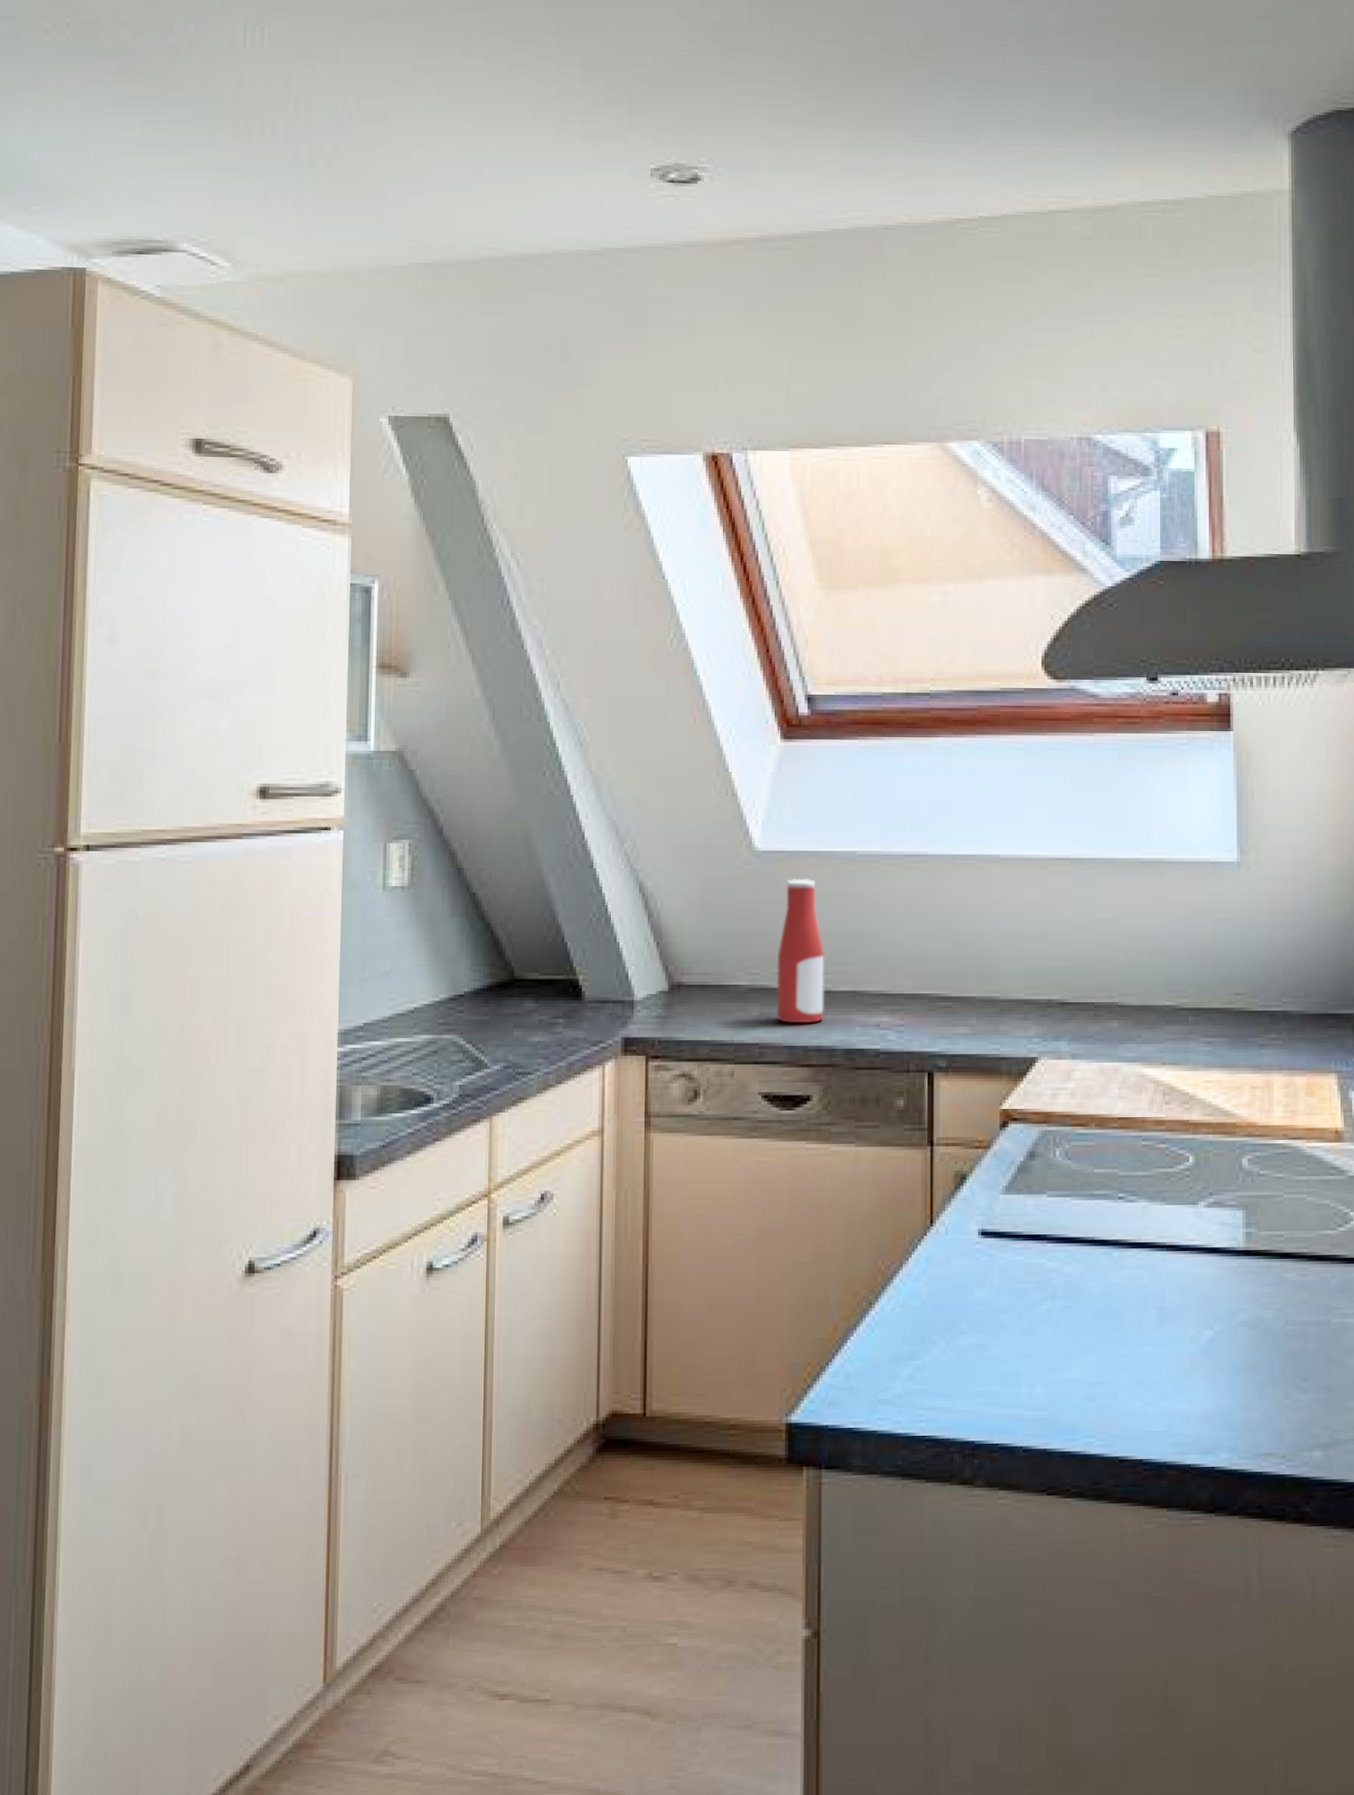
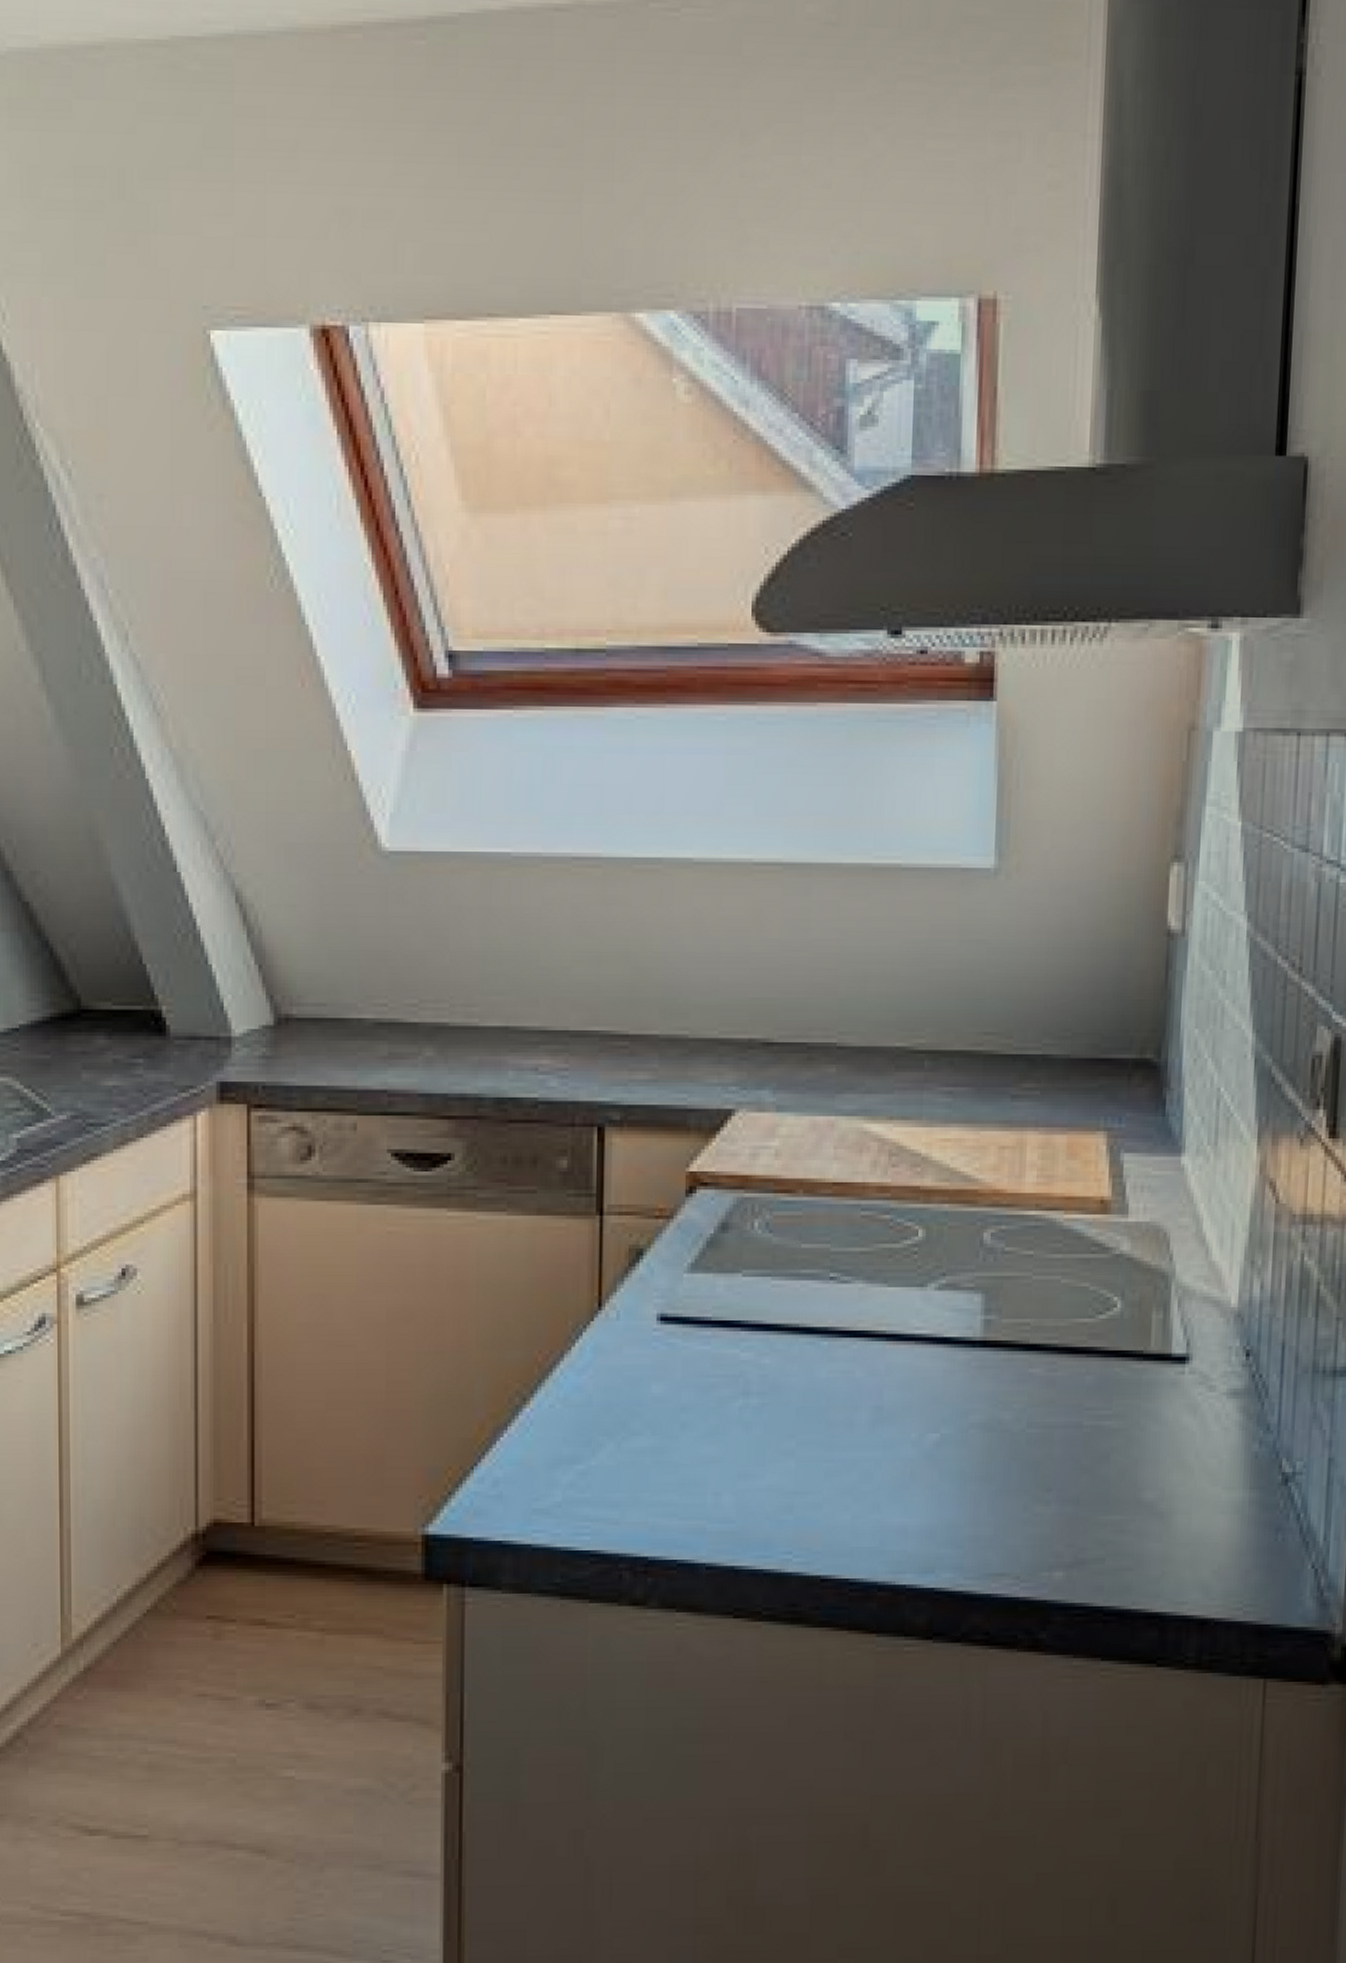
bottle: present [776,878,824,1024] -> none [409,886,469,1066]

